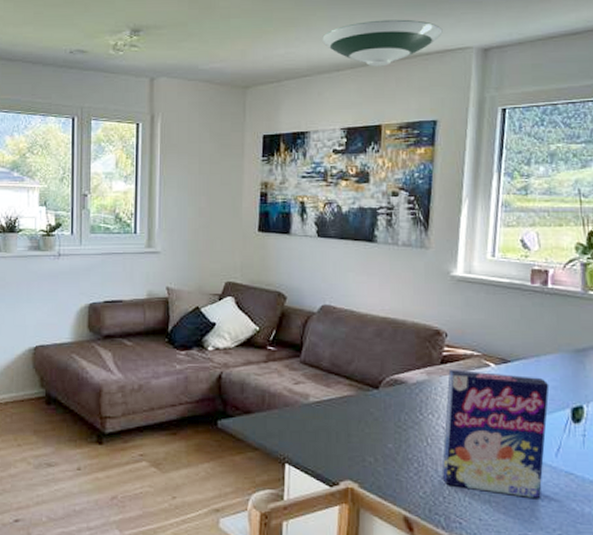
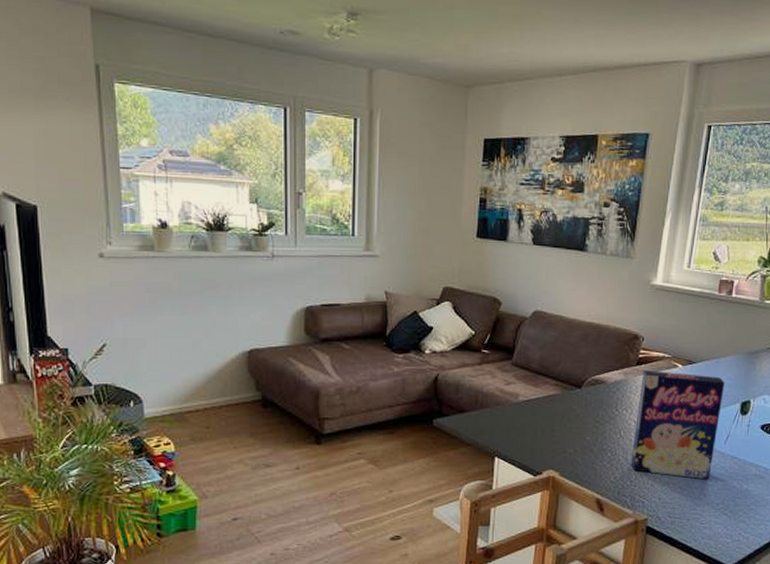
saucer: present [322,19,443,67] -> none [546,24,661,75]

